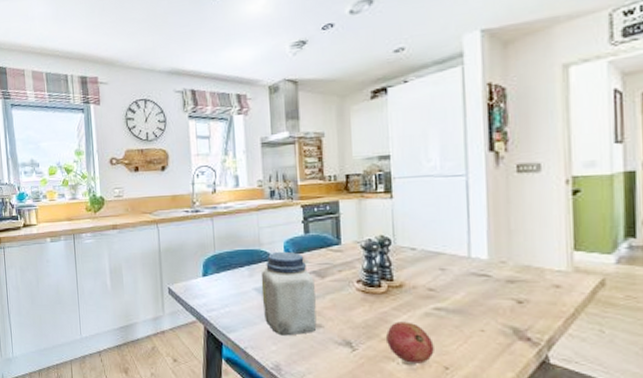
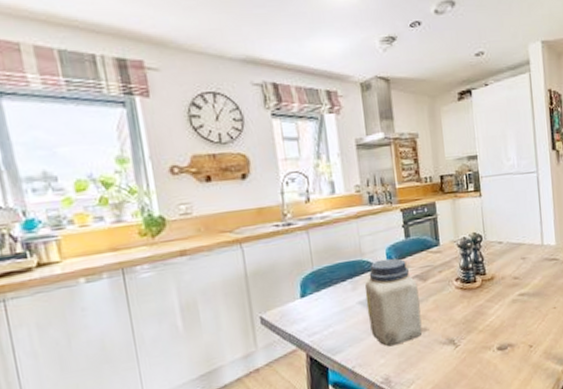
fruit: present [385,321,434,364] -> none [482,310,521,349]

